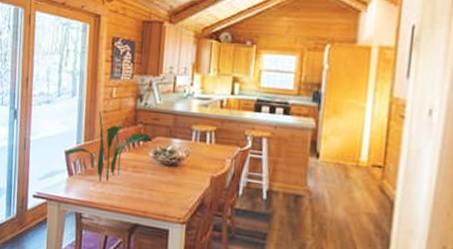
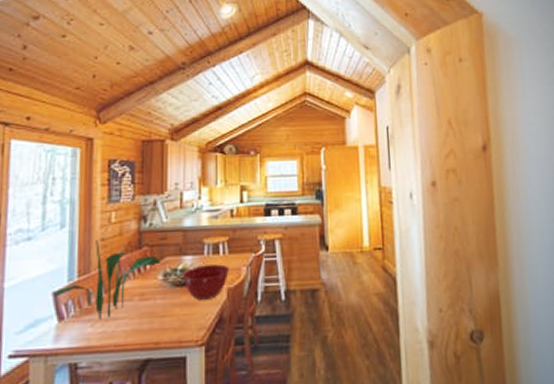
mixing bowl: none [170,150,215,184] -> present [183,264,230,300]

